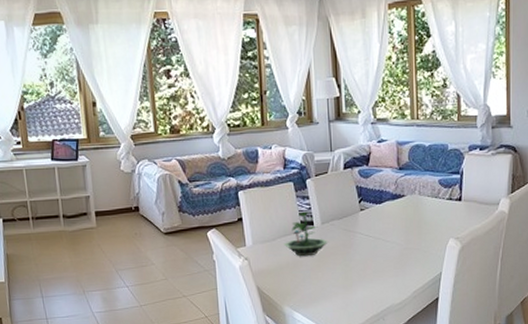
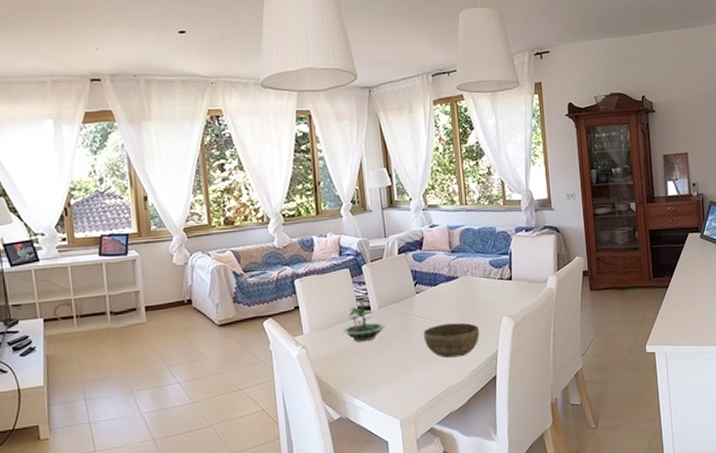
bowl: none [366,242,424,278] -> present [423,322,480,358]

